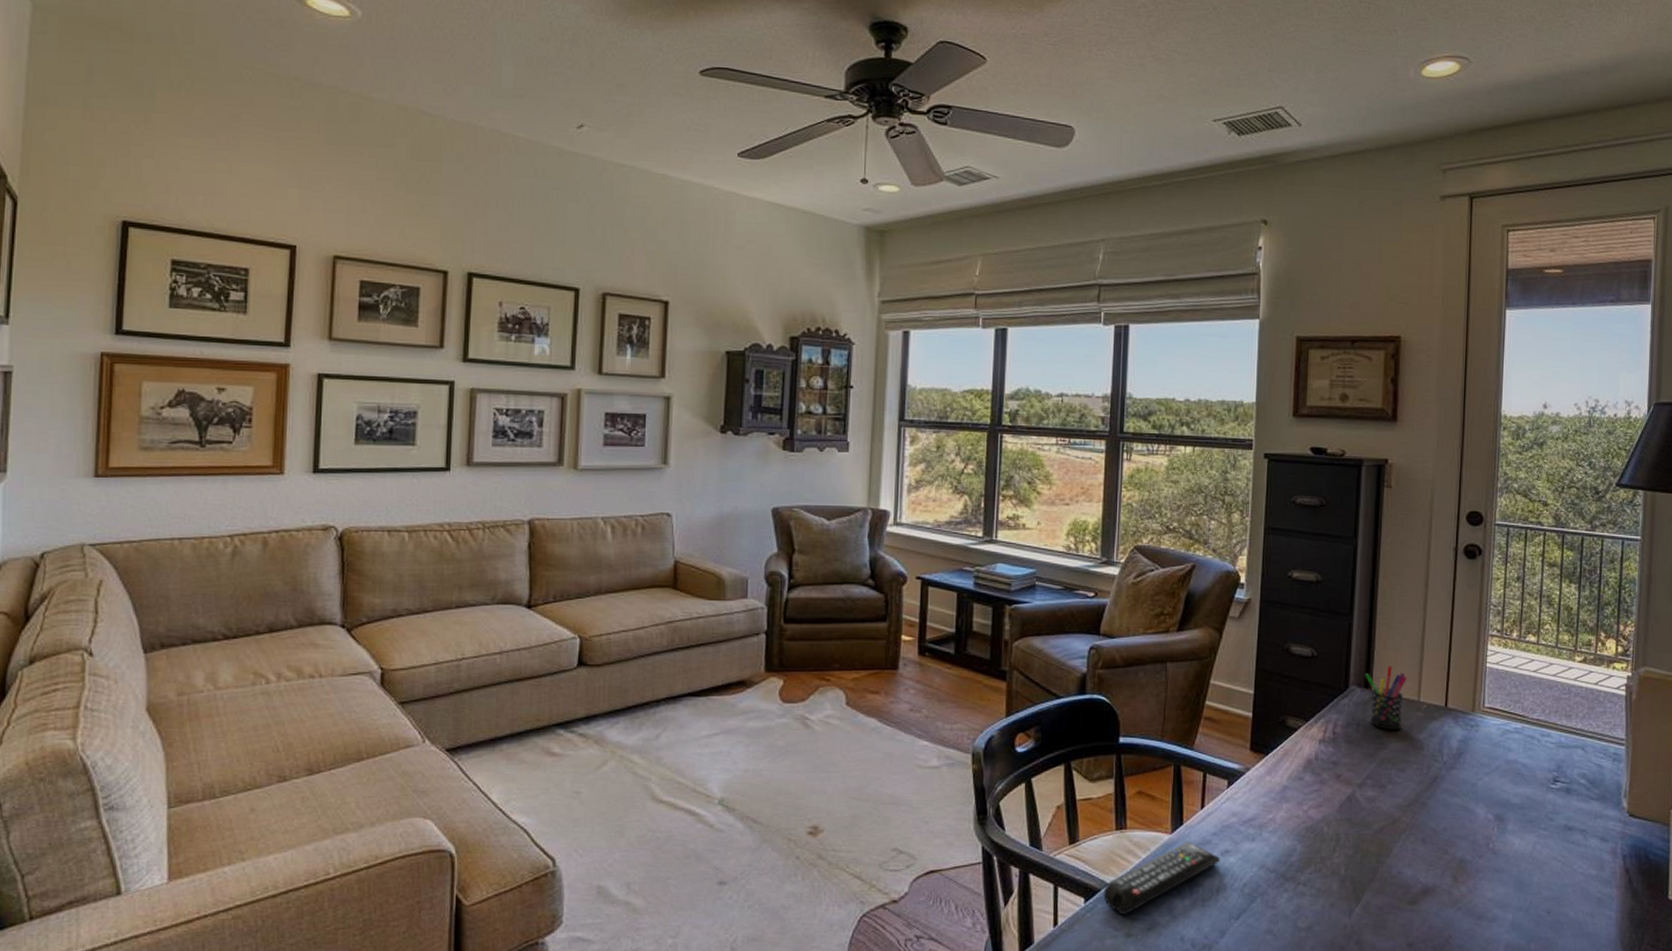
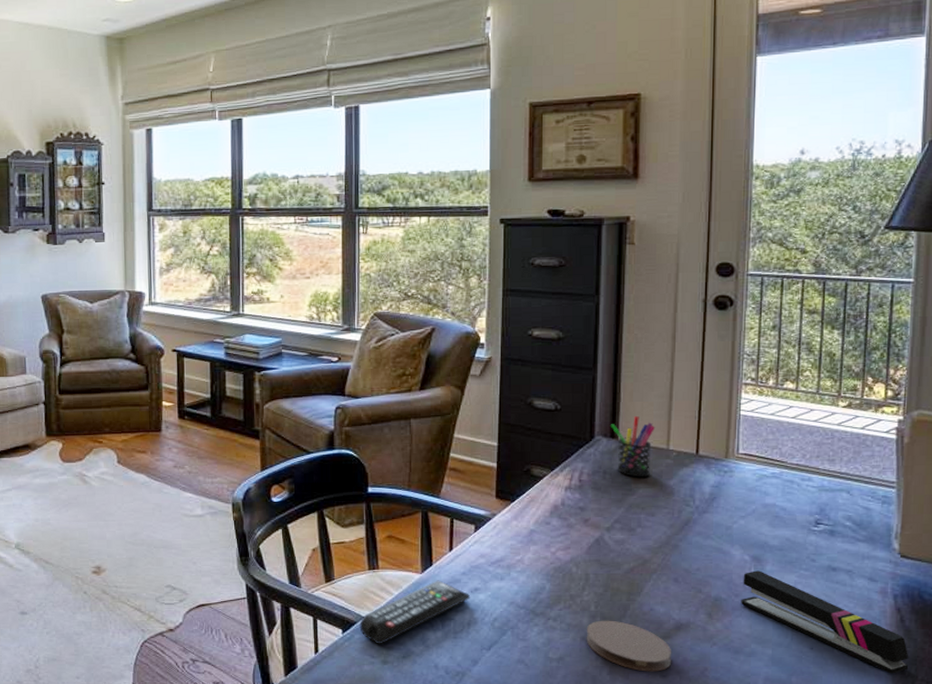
coaster: none [1335,884,1419,941] -> present [586,620,672,672]
stapler: none [1484,830,1637,938] -> present [741,570,909,674]

